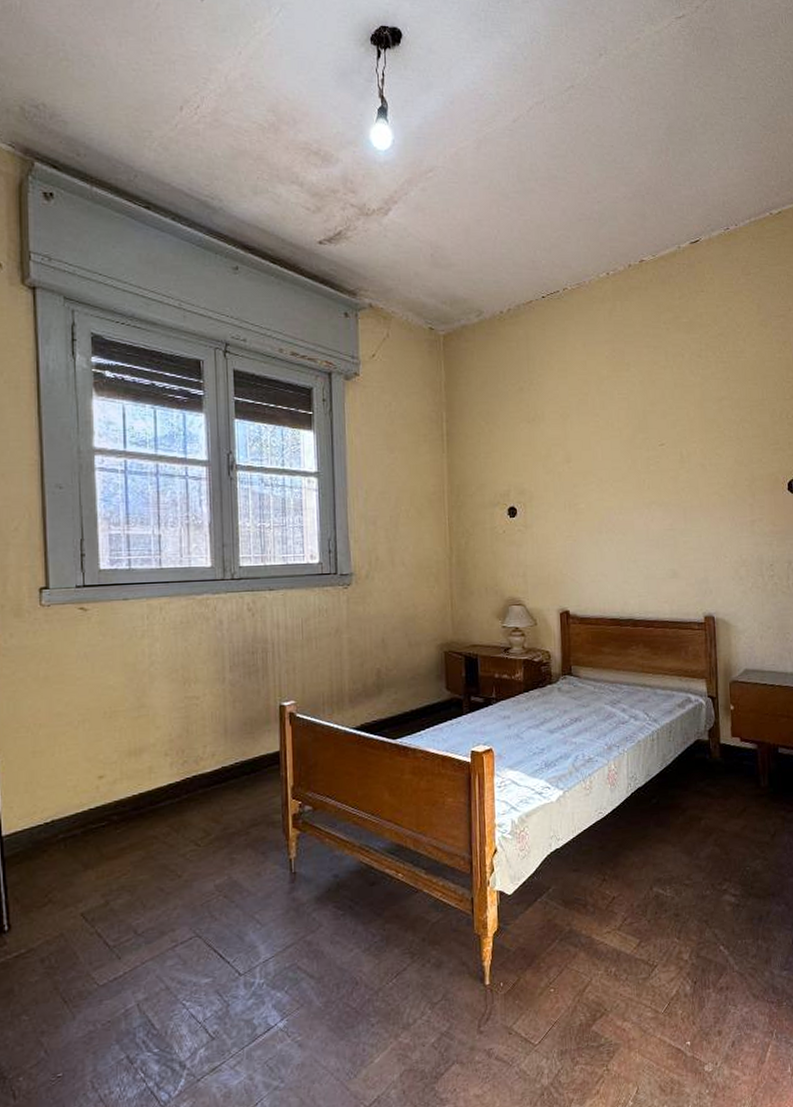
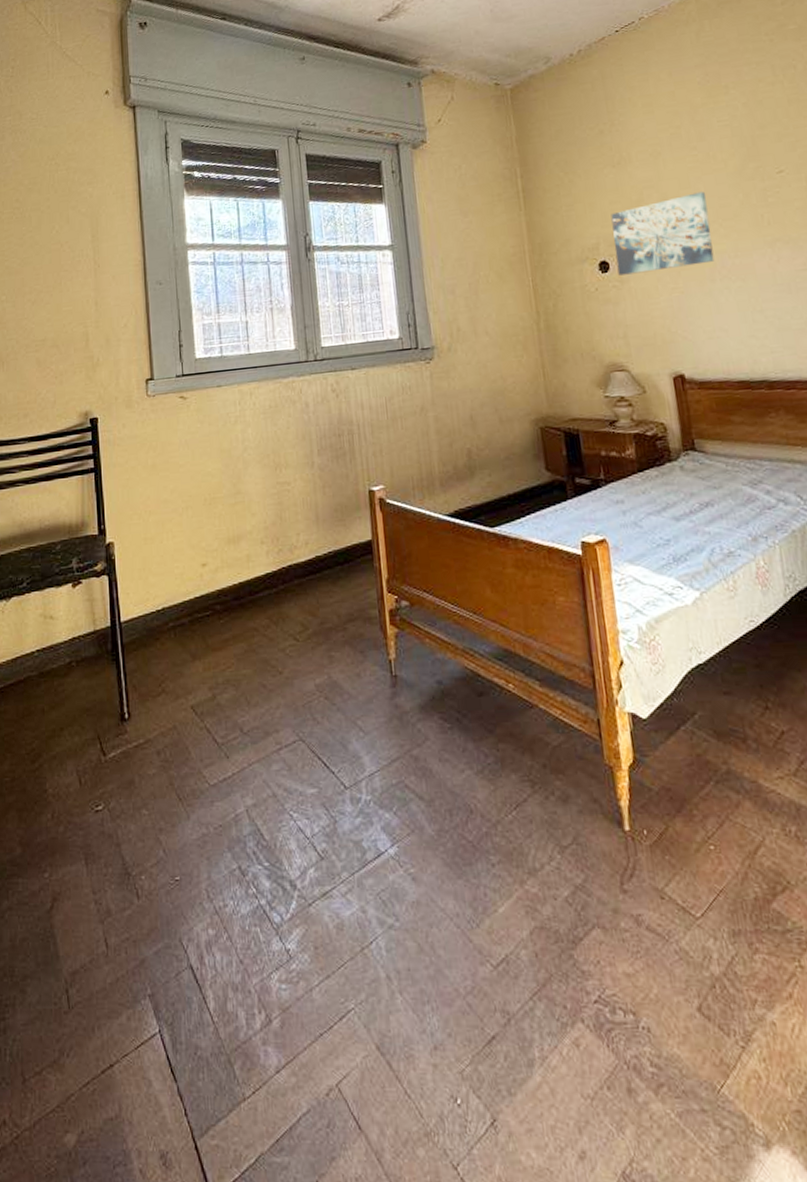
wall art: none [522,454,603,521] -> present [611,191,715,276]

